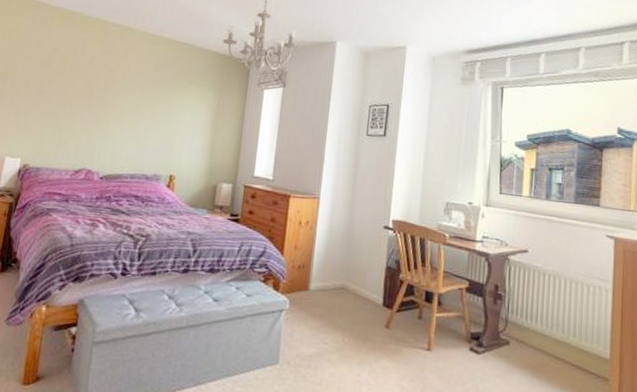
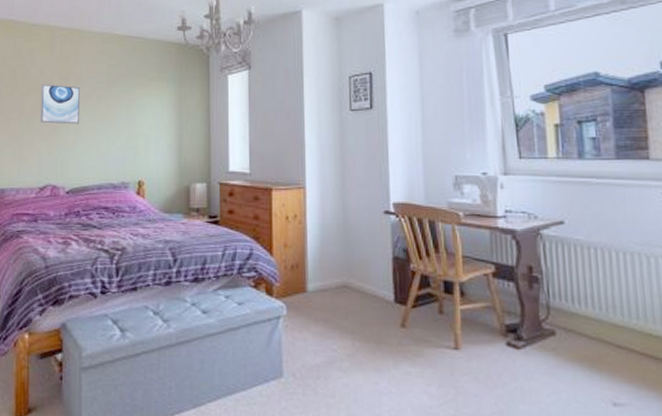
wall art: none [84,74,126,116] -> present [40,84,80,125]

